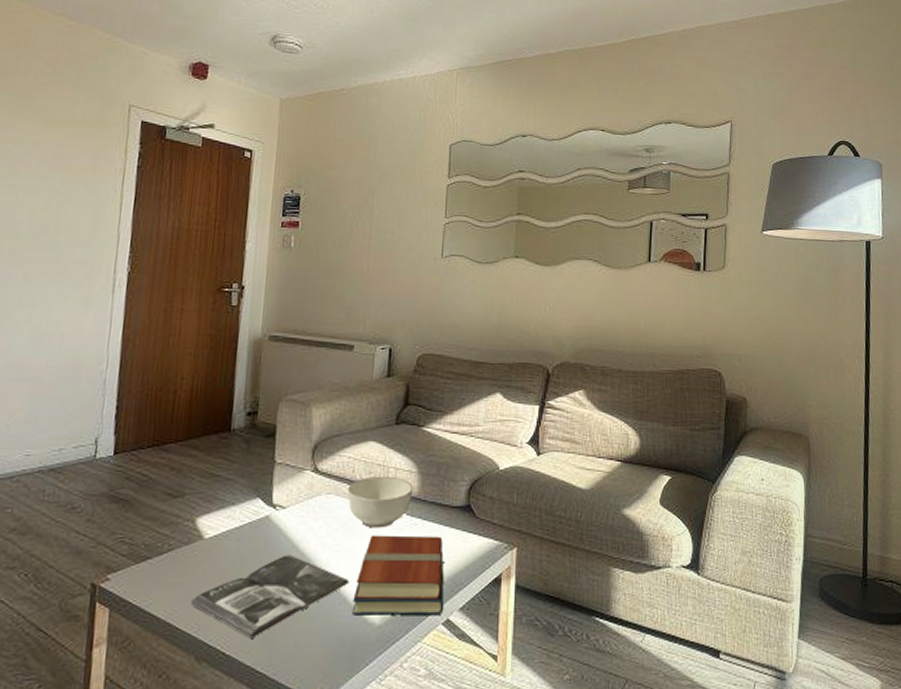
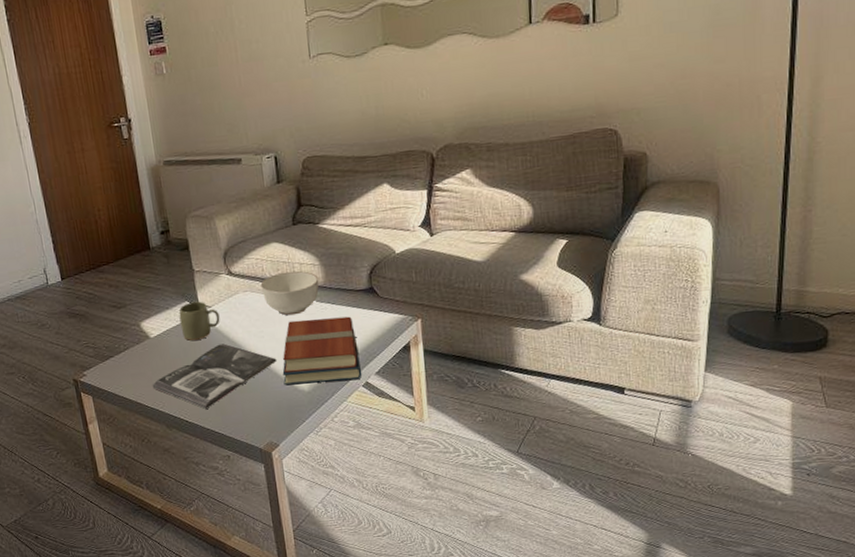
mug: none [244,499,294,547] -> present [179,301,220,341]

